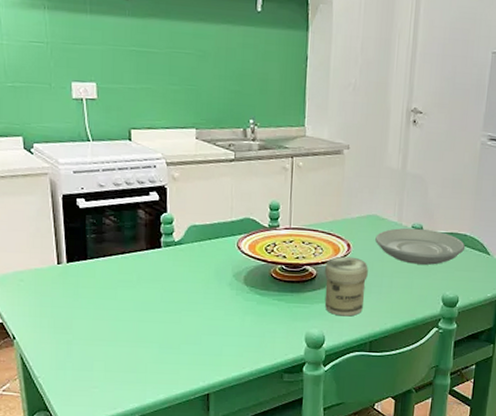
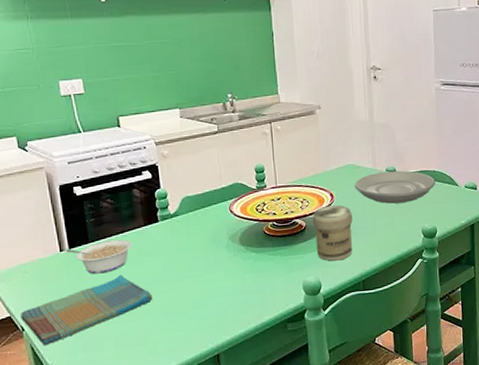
dish towel: none [13,296,148,358] -> present [21,274,153,346]
legume: none [63,259,132,293] -> present [65,239,132,274]

